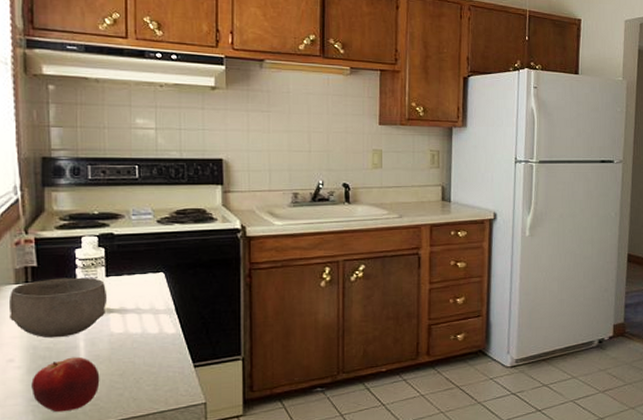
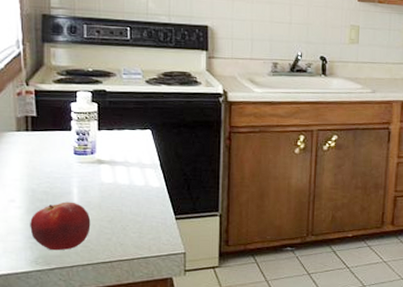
bowl: present [8,277,108,338] -> none [10,128,99,183]

